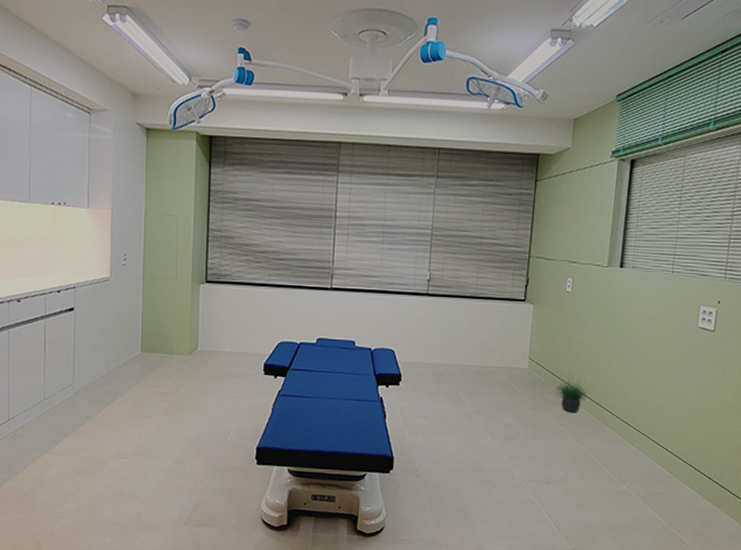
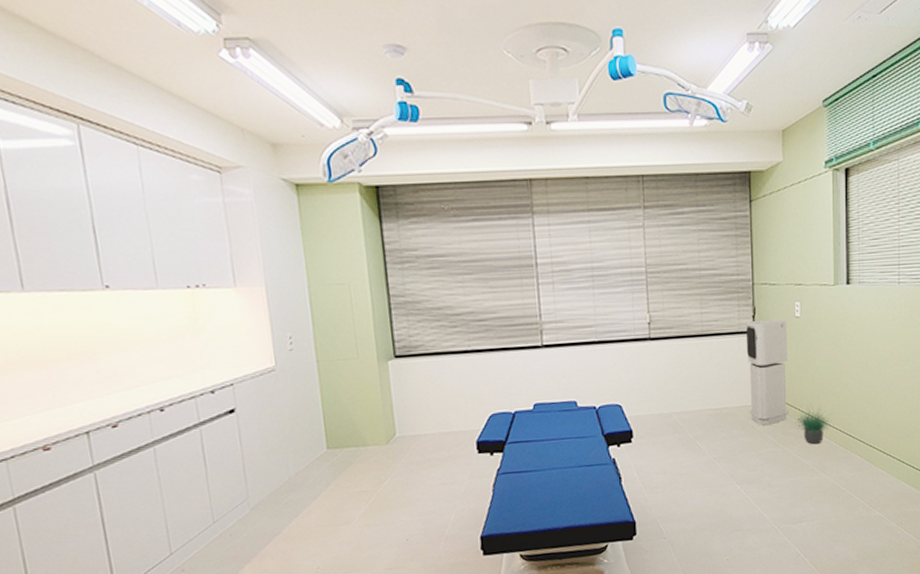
air purifier: none [511,289,557,389] -> present [745,319,790,426]

